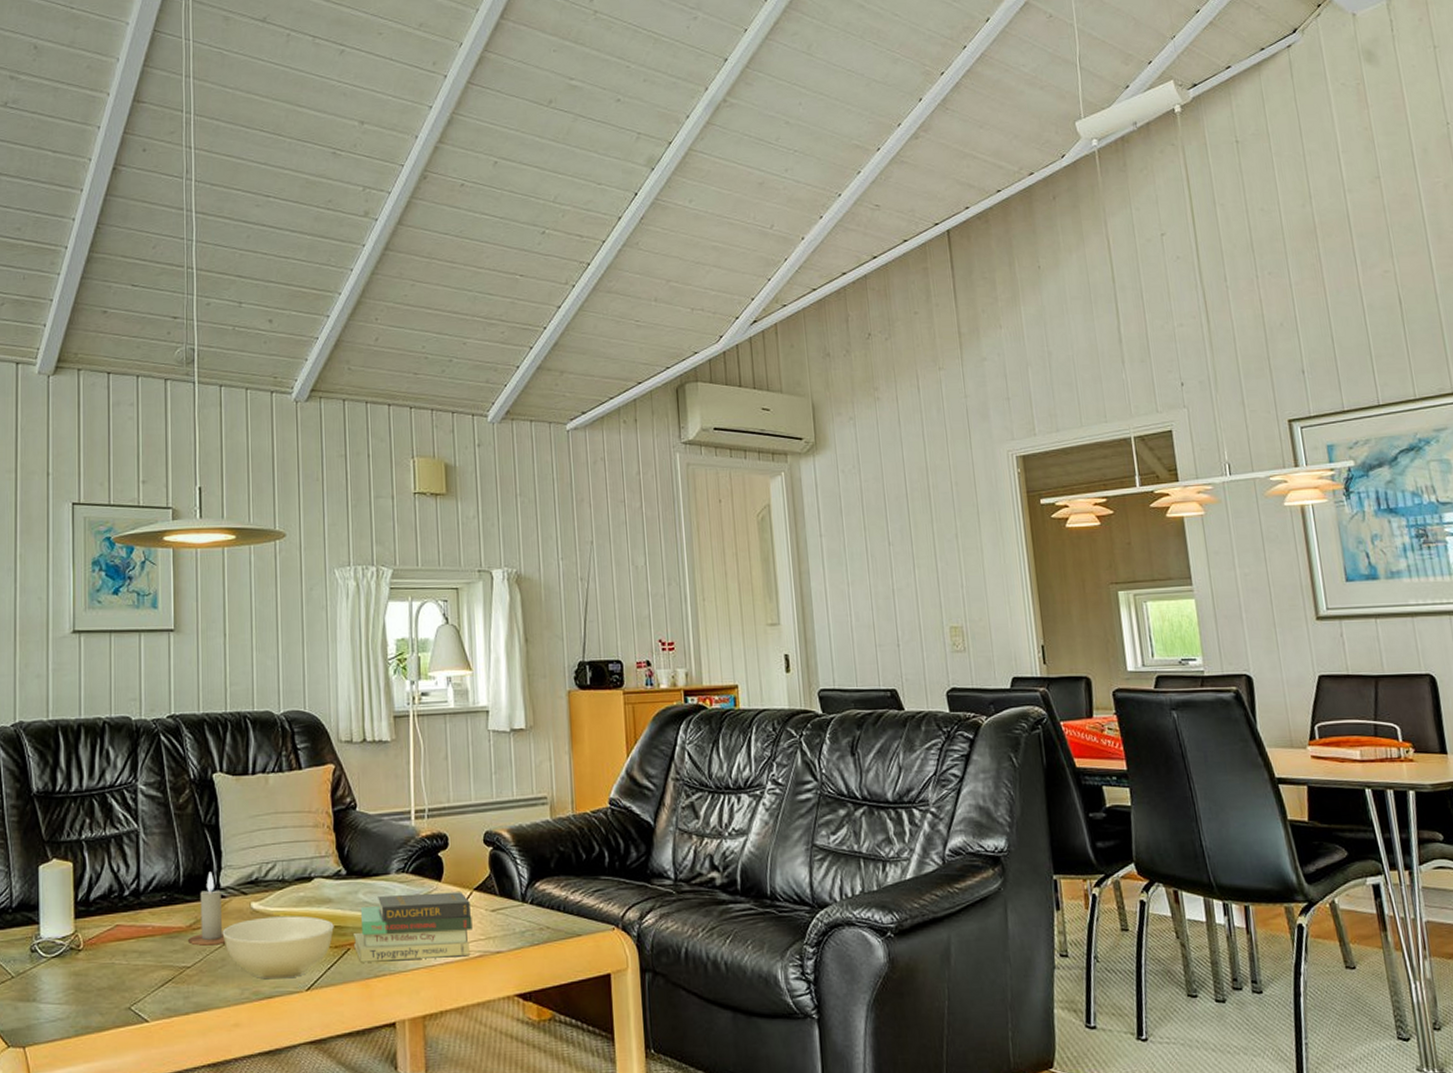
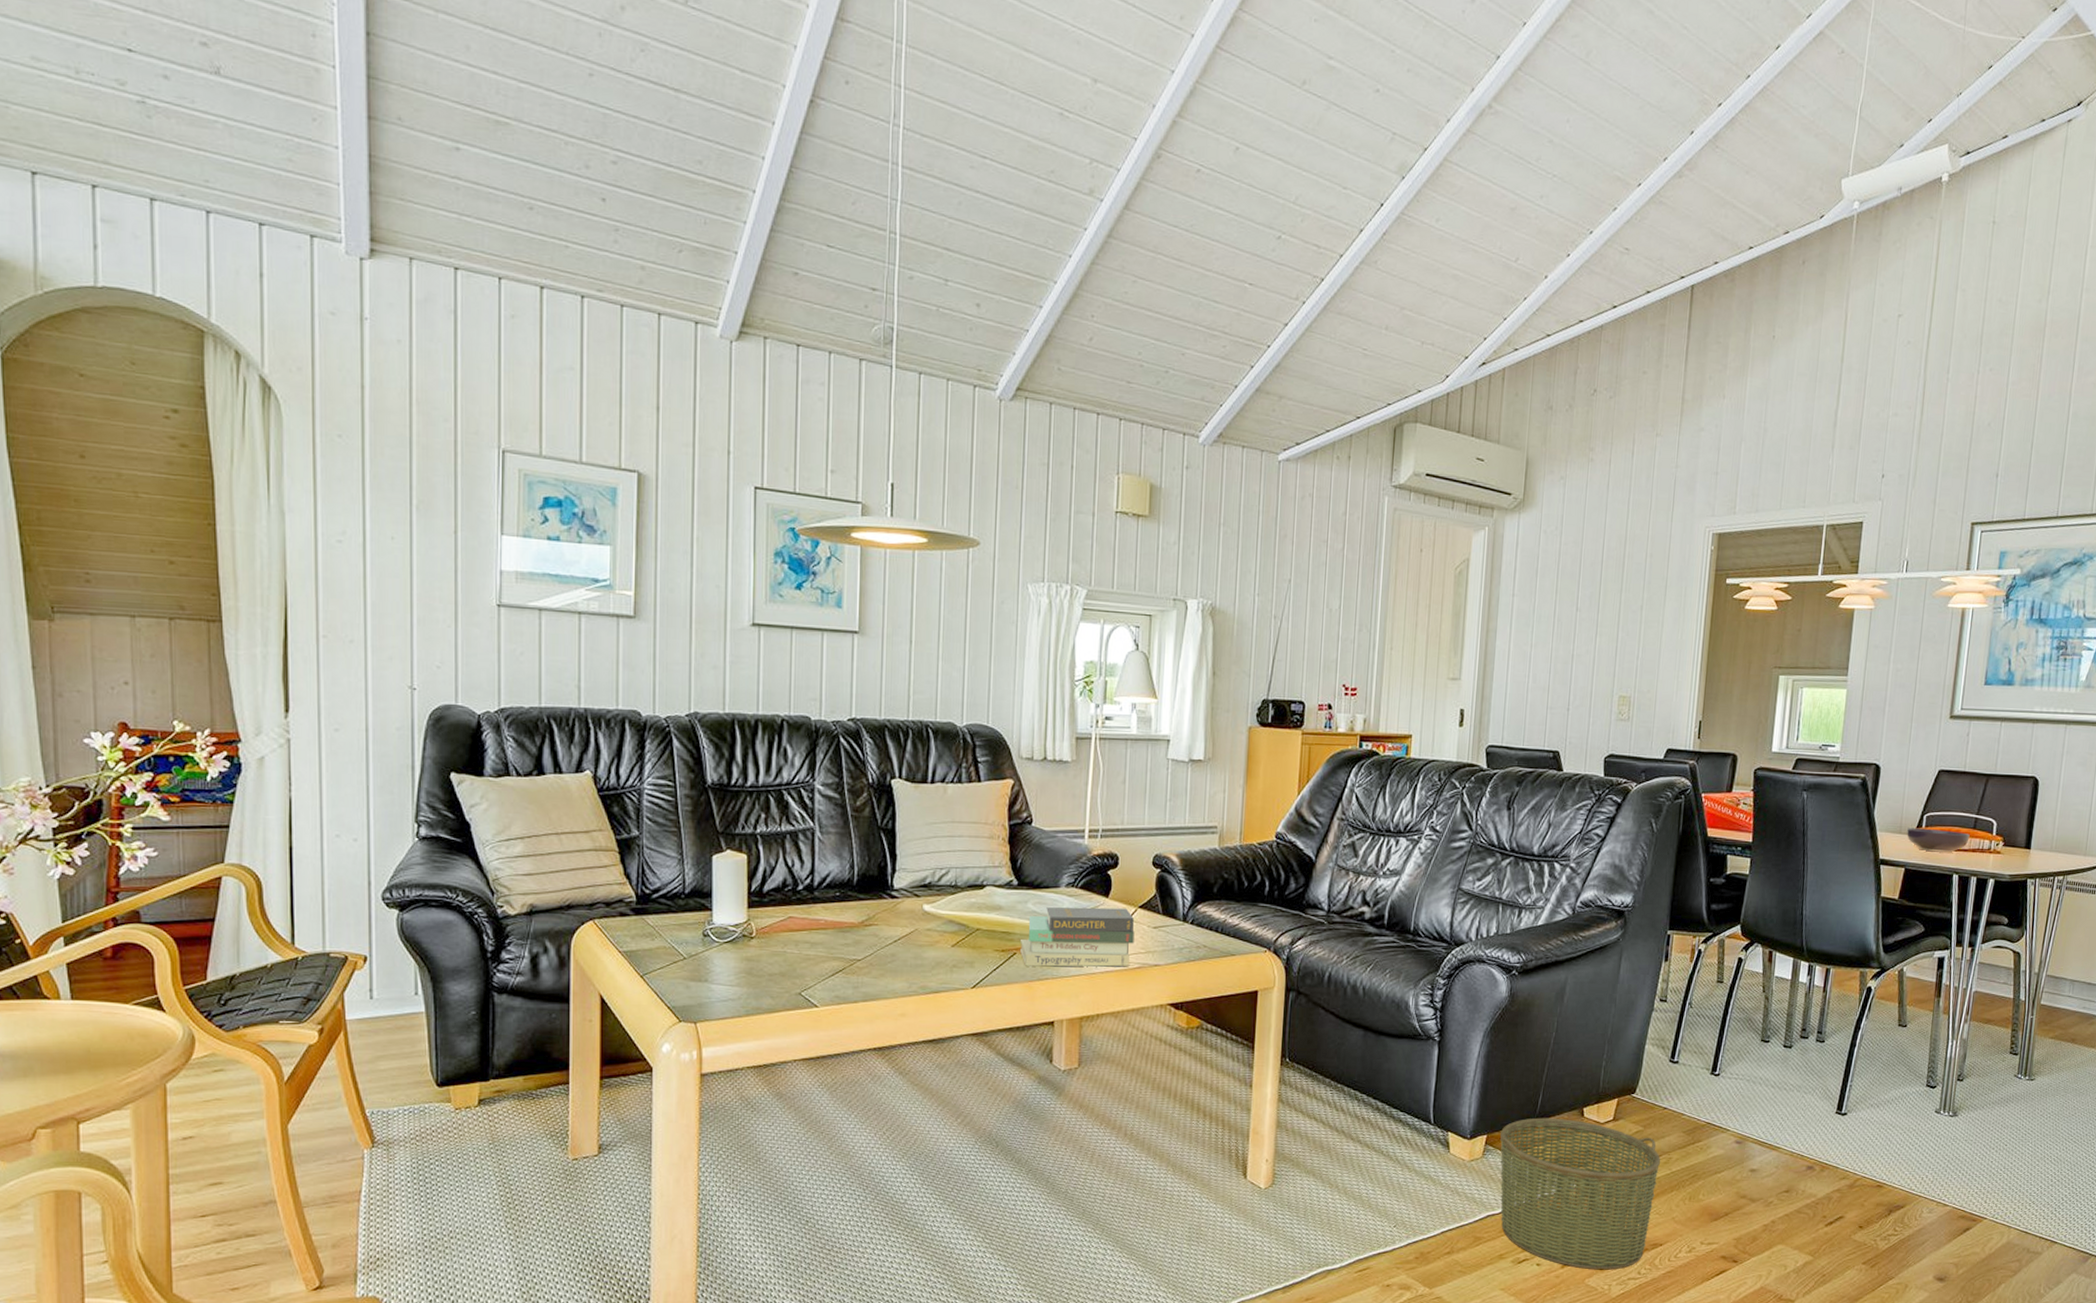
candle: present [188,872,225,946] -> none [860,873,896,942]
bowl: present [222,915,334,980] -> none [893,919,1002,976]
bowl: none [1298,740,1374,766] -> present [1906,827,1970,853]

